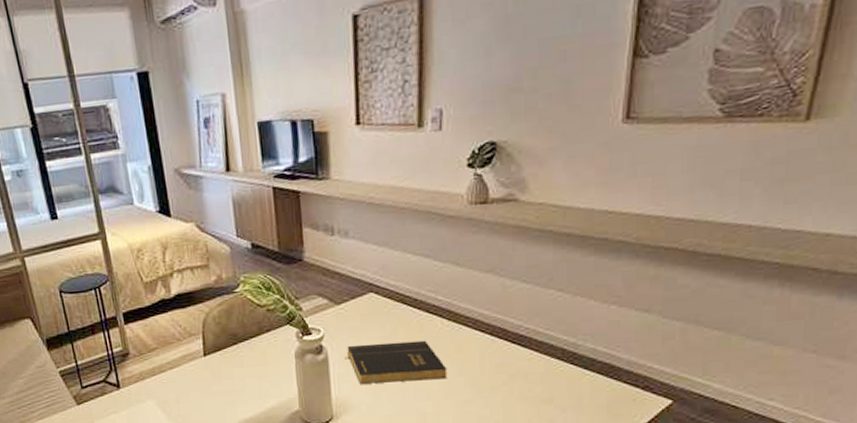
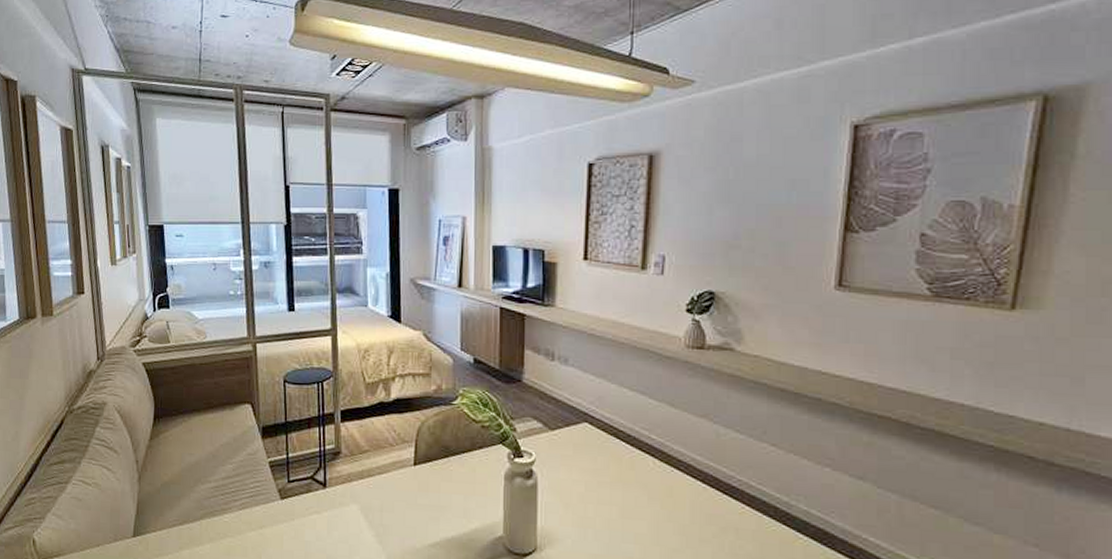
book: present [344,340,447,384] -> none [554,474,657,523]

